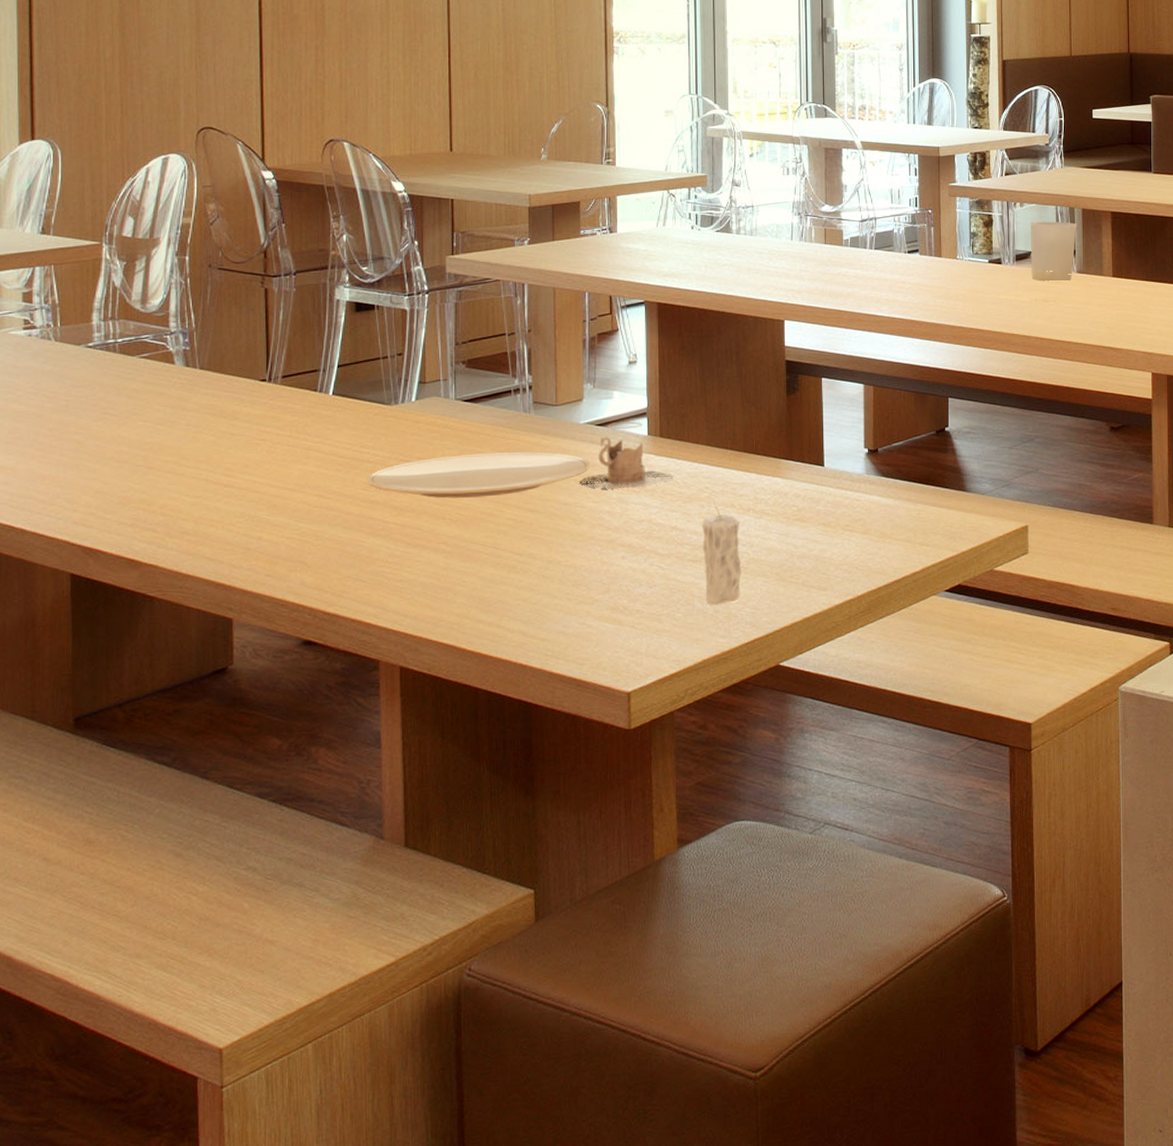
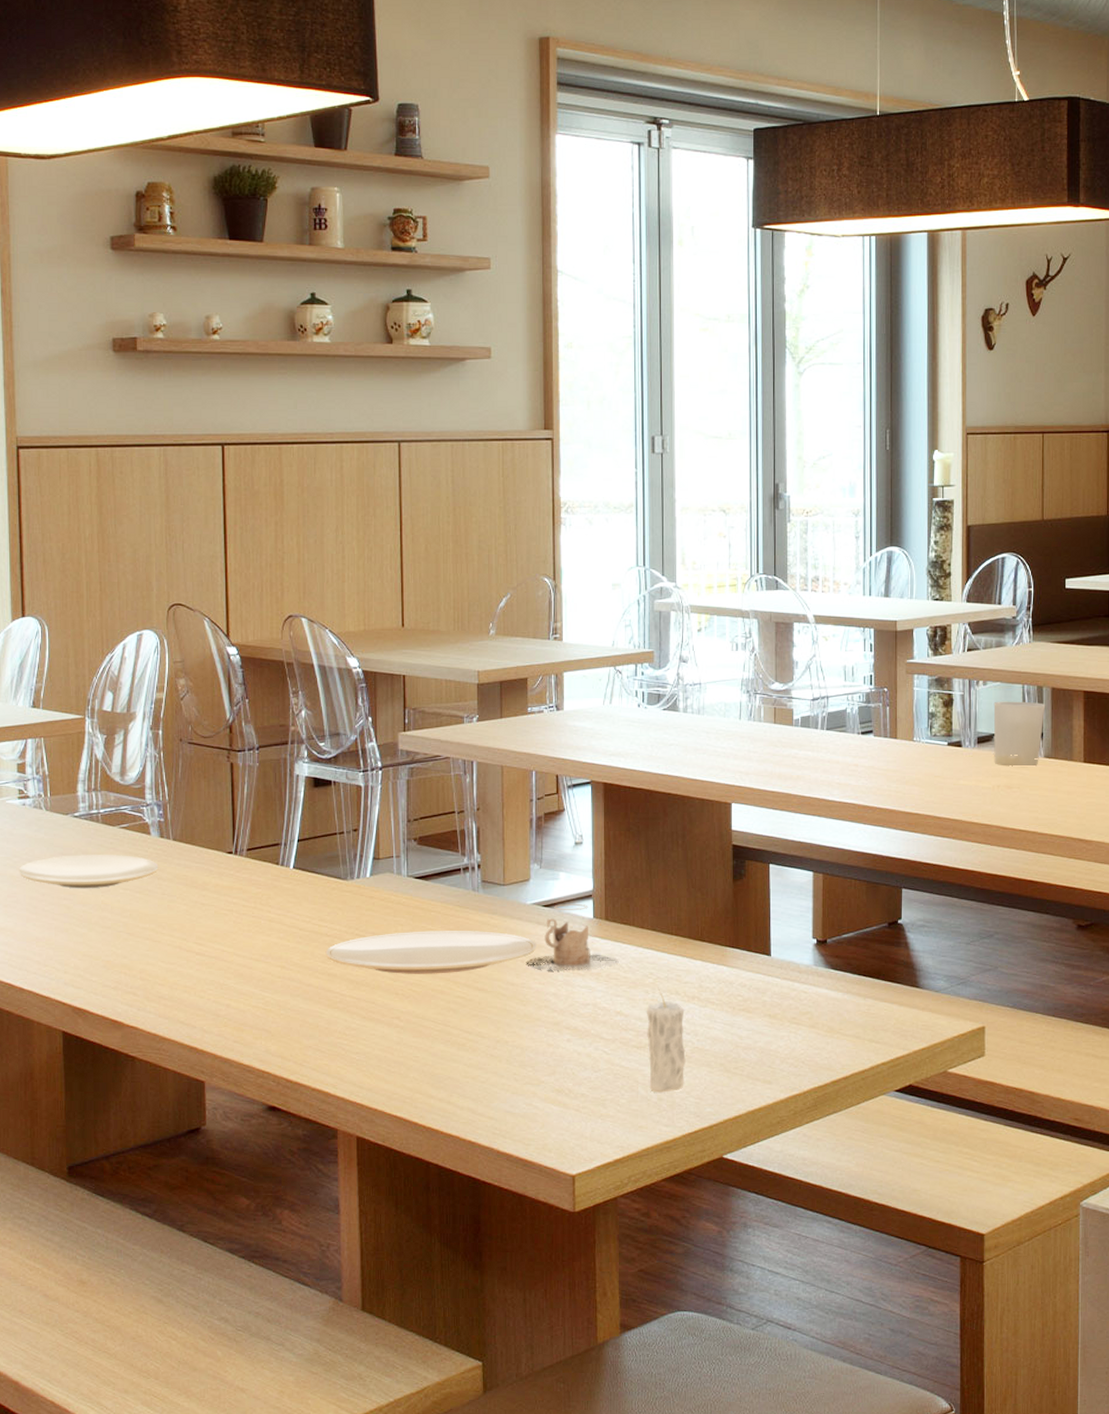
plate: none [22,385,183,422] -> present [19,854,159,889]

